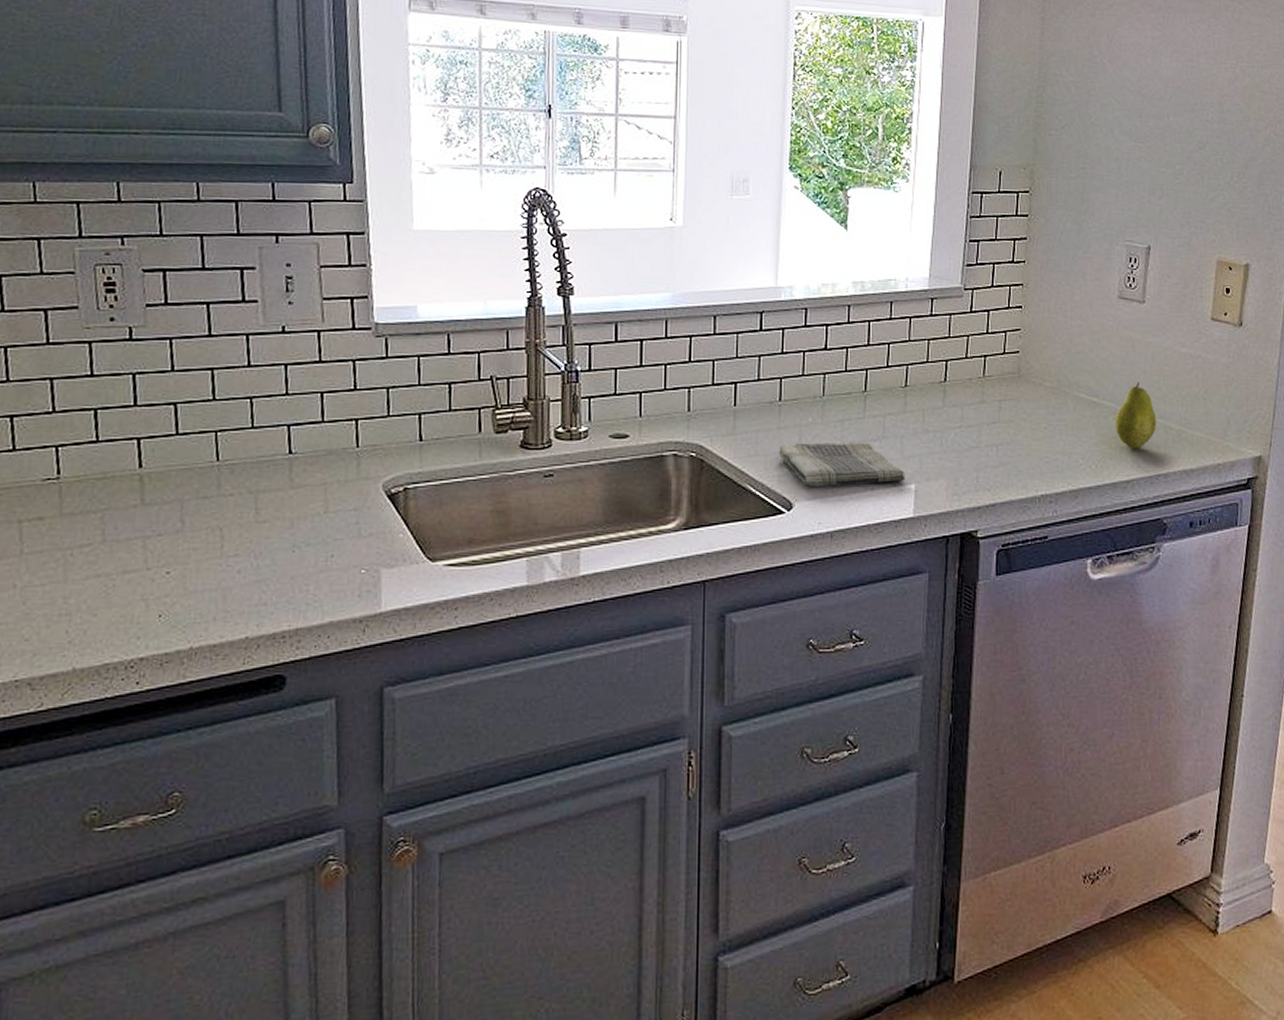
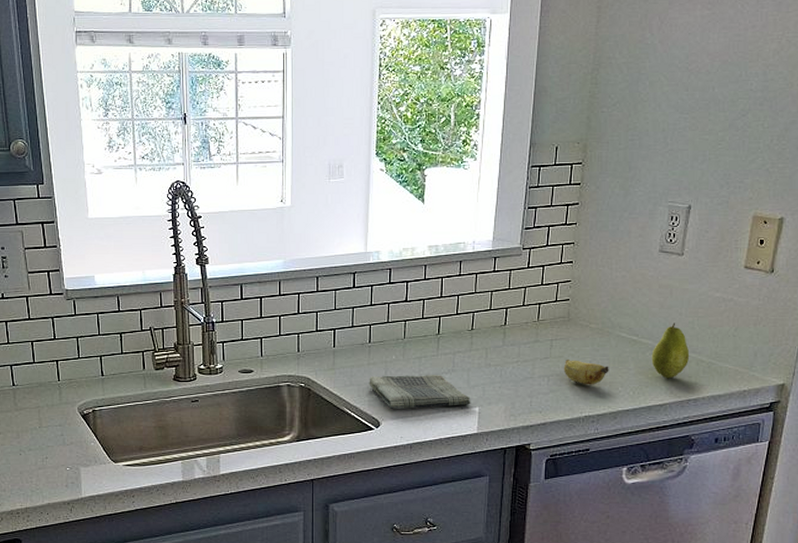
banana: none [1014,425,1067,457] -> present [563,360,609,385]

